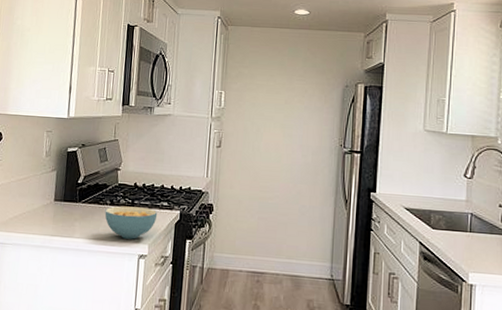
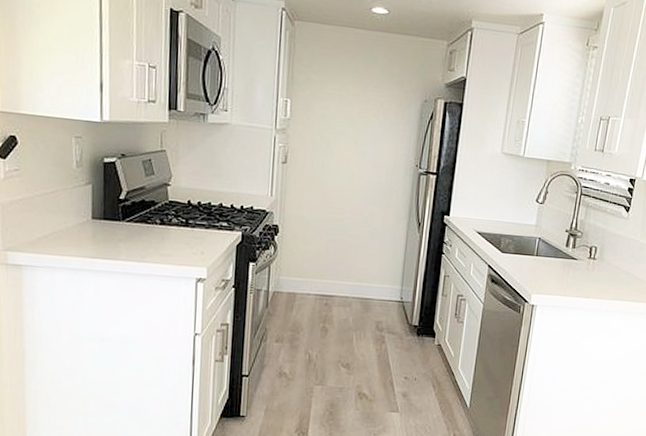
cereal bowl: present [105,206,158,240] -> none [154,225,216,262]

